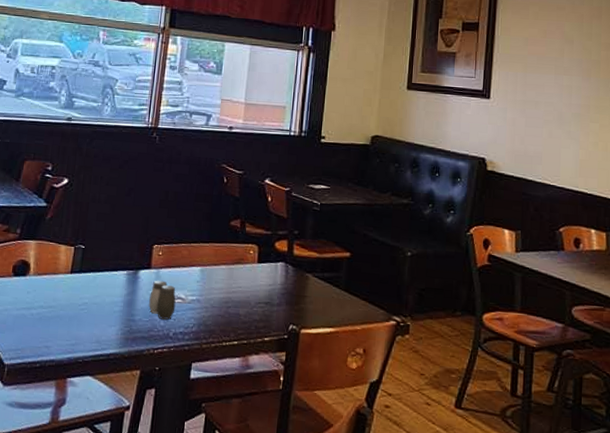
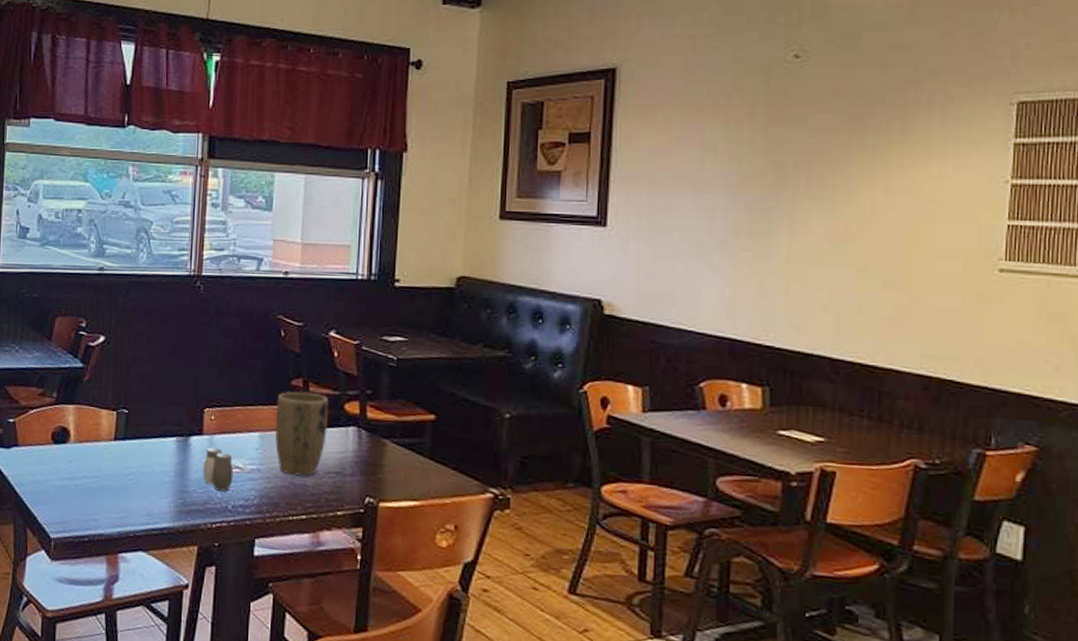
plant pot: none [214,230,262,306] -> present [275,391,329,476]

